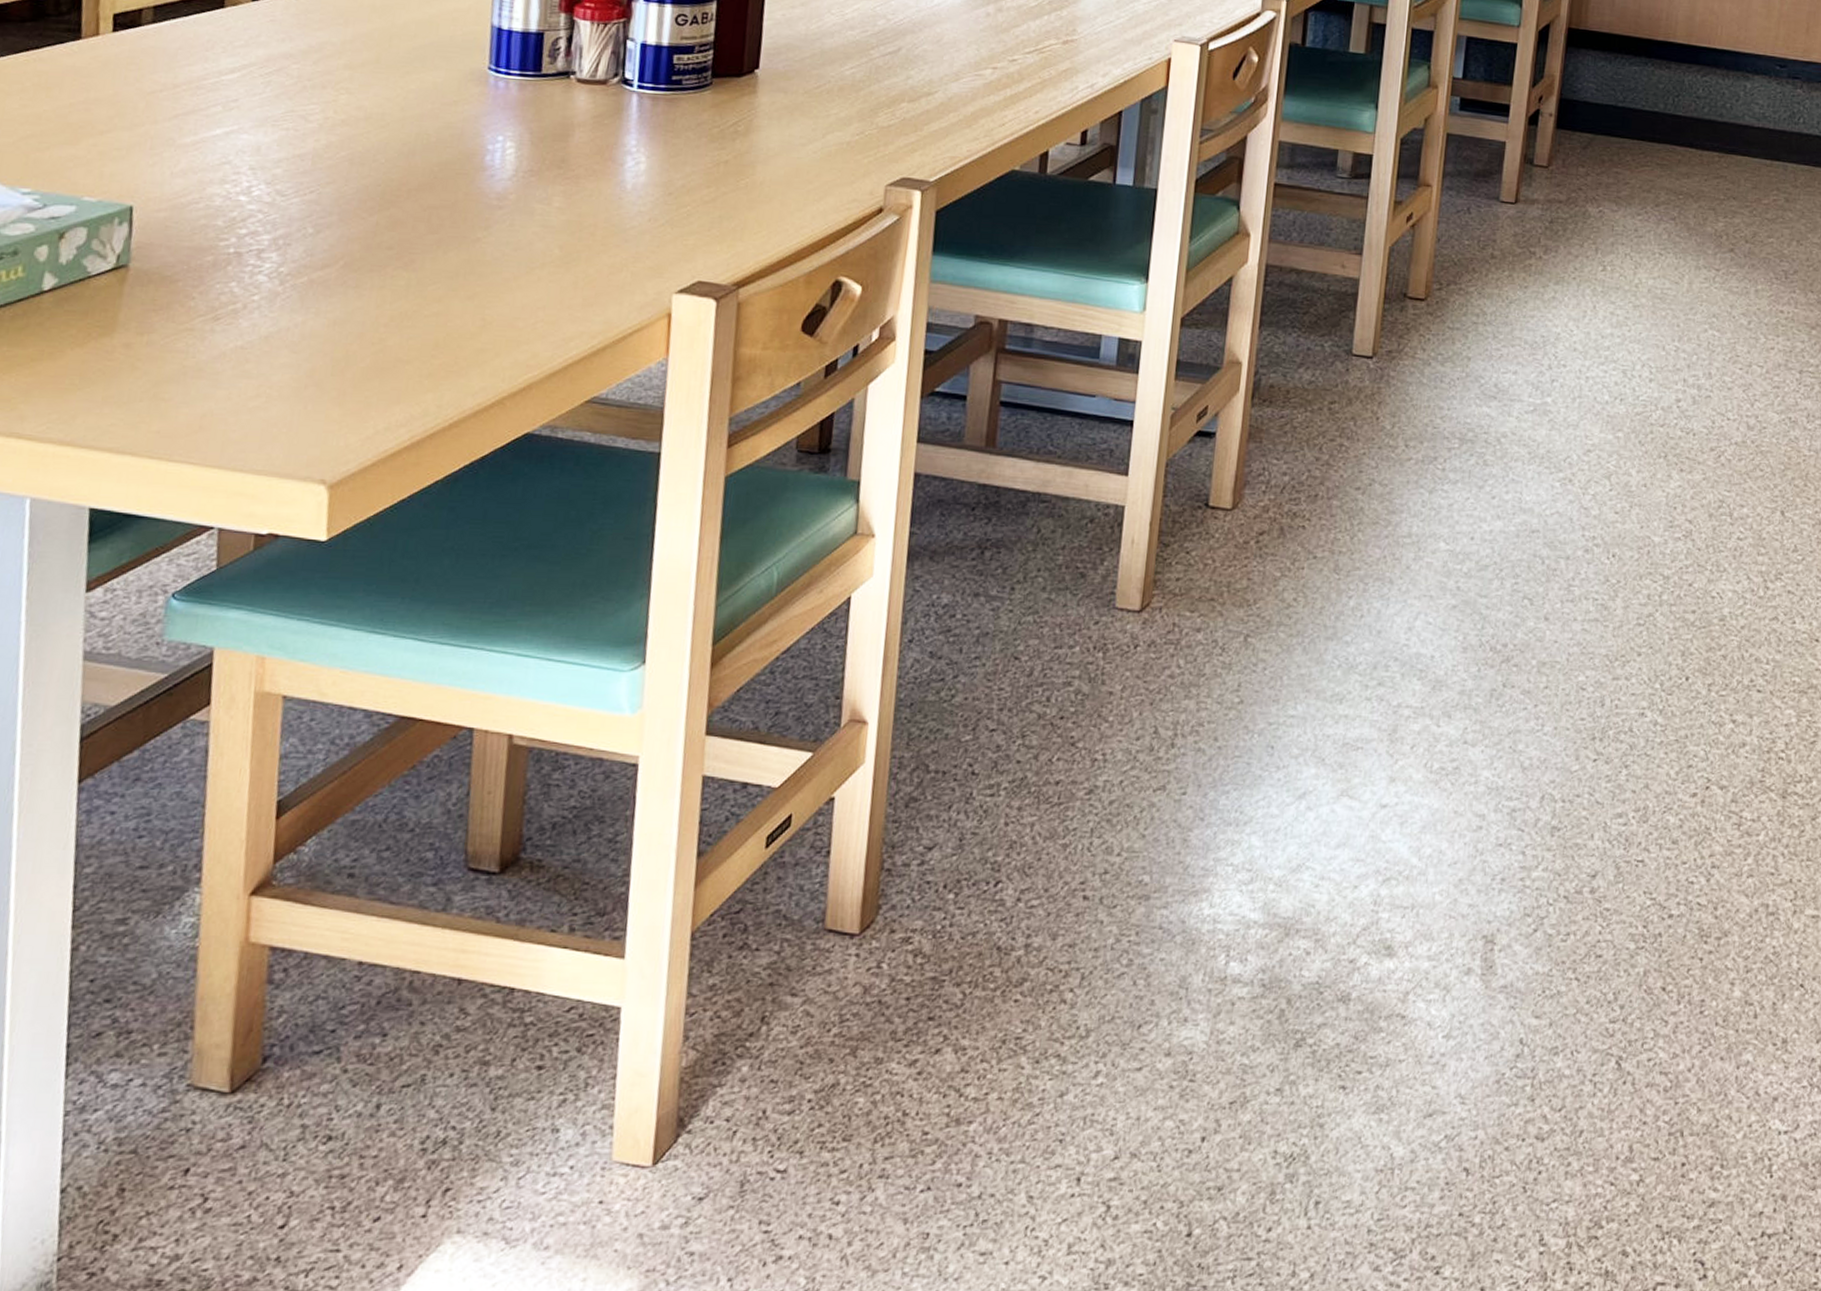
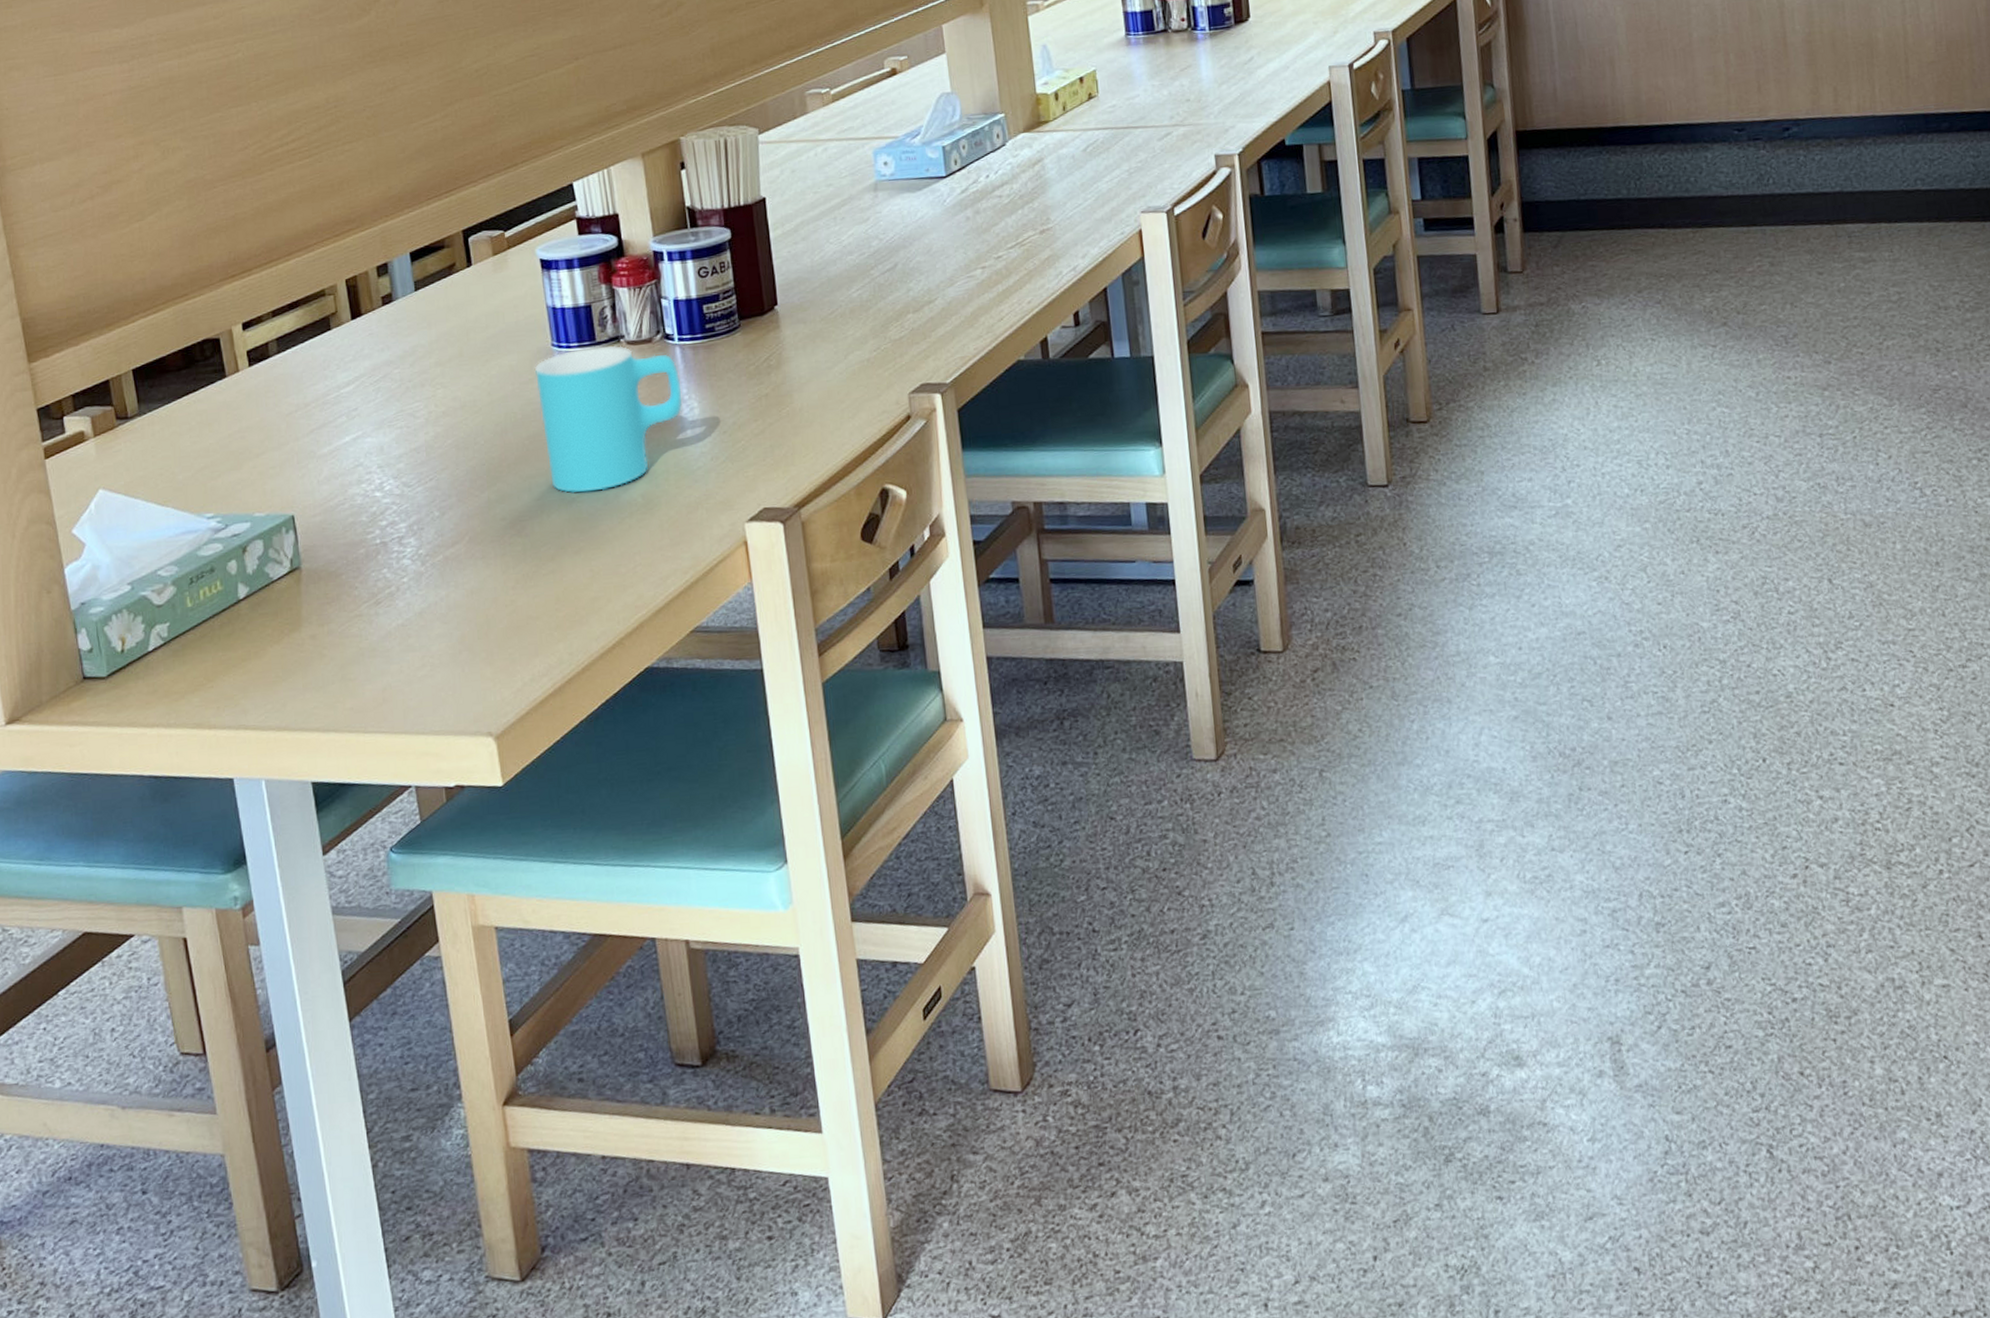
cup: none [455,78,631,235] -> present [534,345,683,494]

